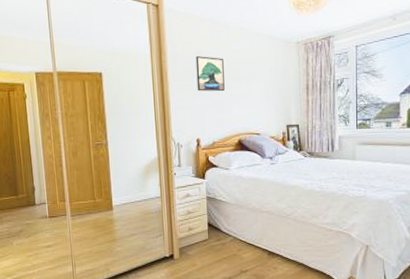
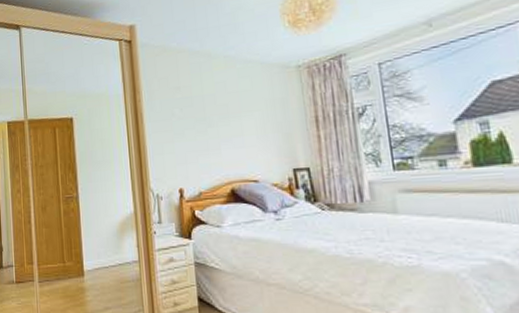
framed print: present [195,56,225,92] -> none [174,91,210,133]

